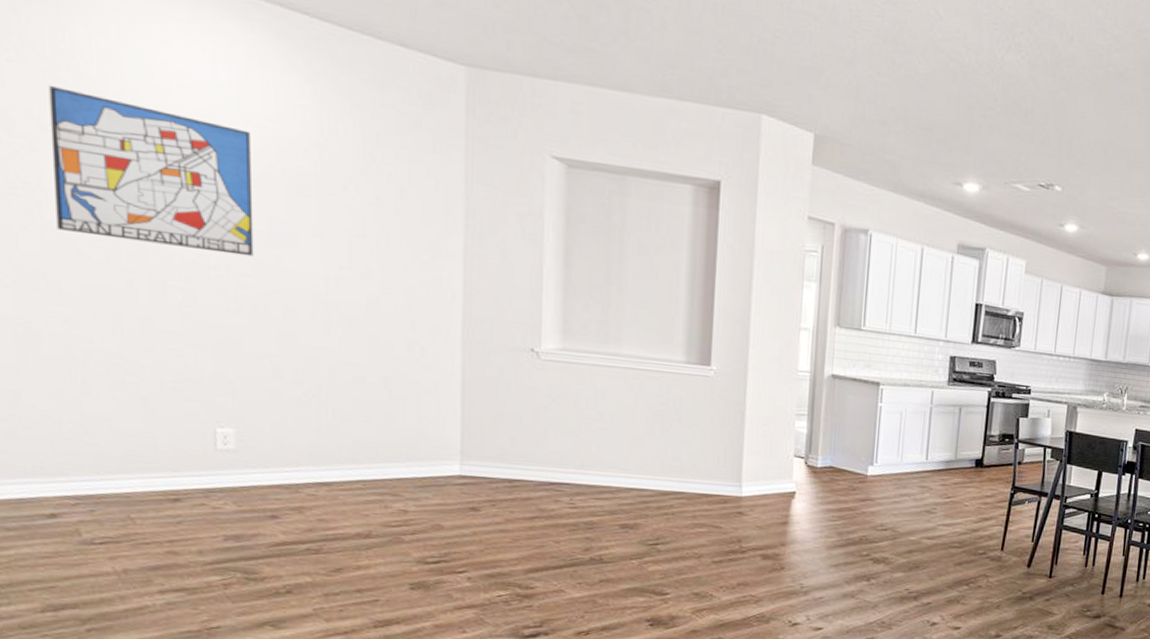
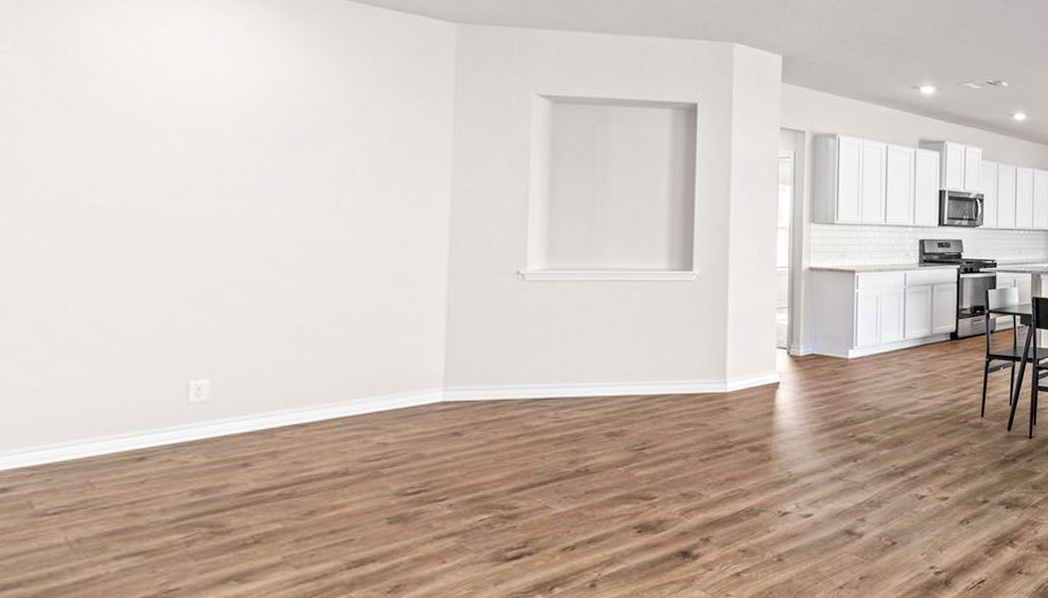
wall art: present [49,86,254,257] -> none [38,71,244,211]

